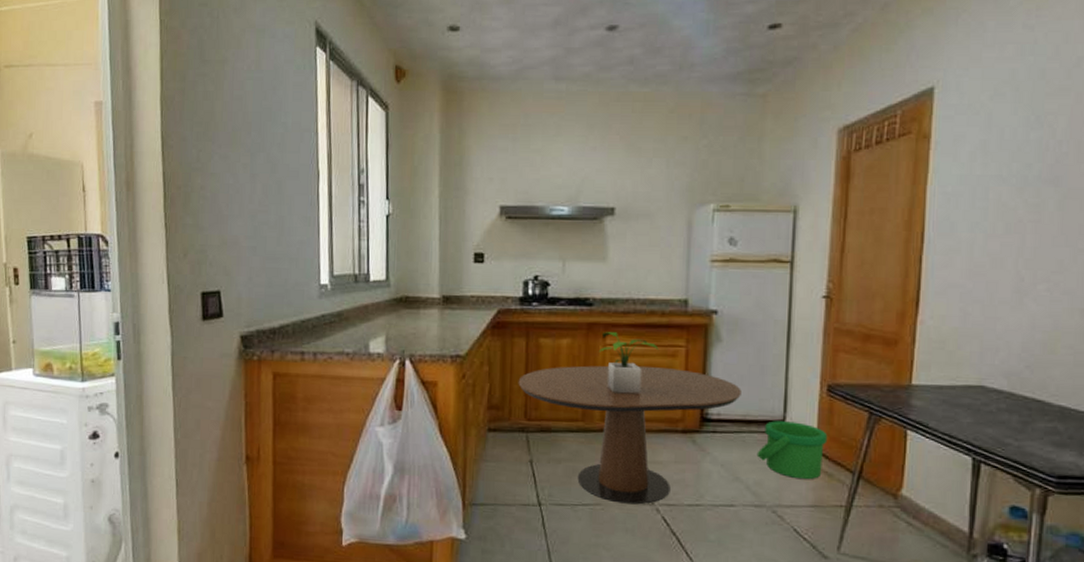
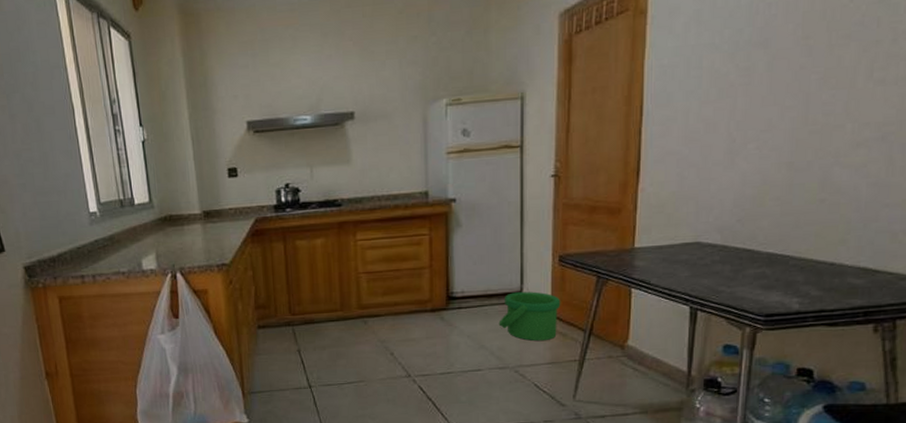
dining table: present [518,365,741,505] -> none [280,255,482,378]
potted plant: present [599,332,659,395] -> none [351,228,405,283]

